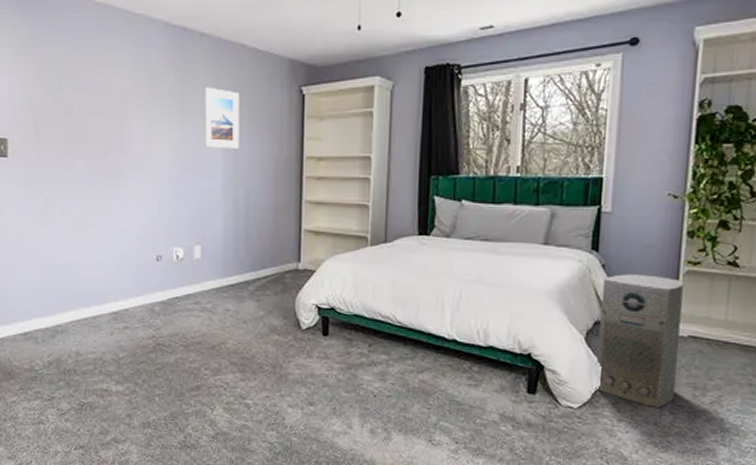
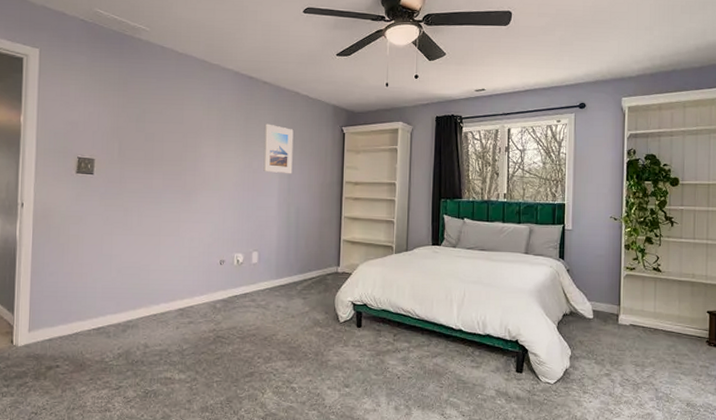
air purifier: present [595,274,684,407] -> none [566,277,624,381]

